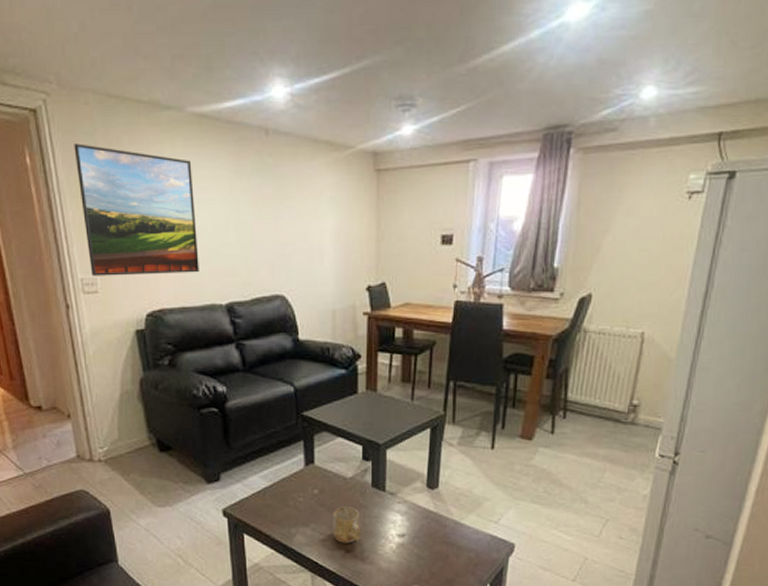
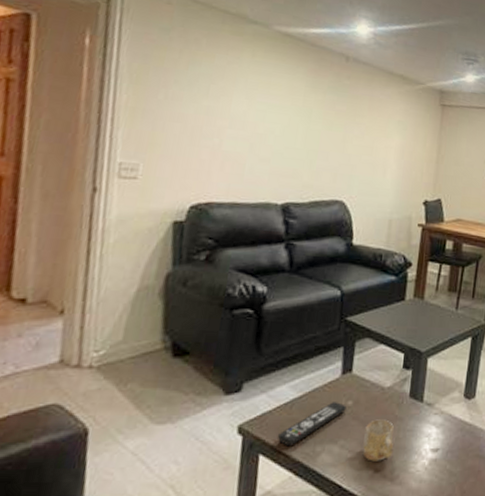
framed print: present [74,143,199,276] -> none [133,35,270,171]
remote control: none [256,490,313,528] -> present [277,402,346,447]

